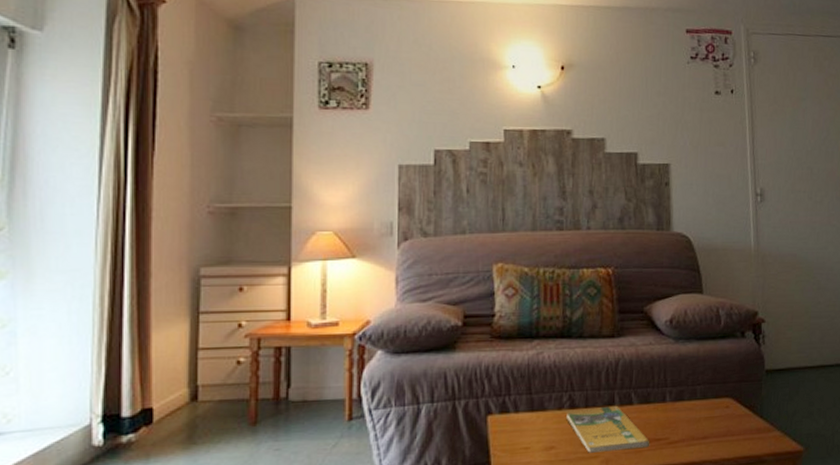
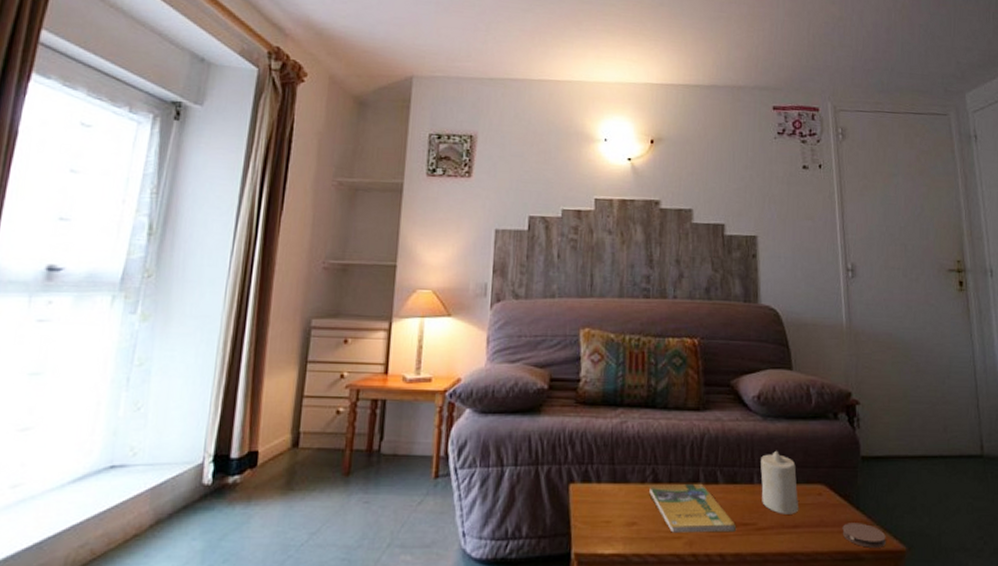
candle: none [672,369,708,428] -> present [760,450,799,514]
coaster: none [747,429,786,451] -> present [842,523,886,548]

